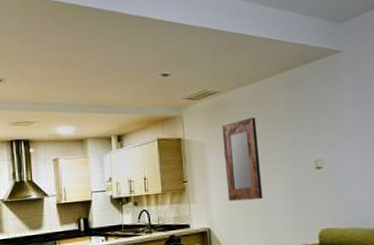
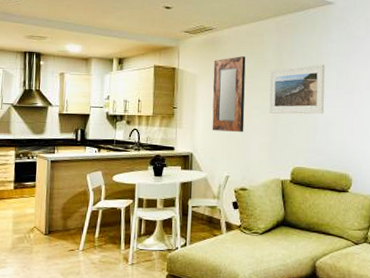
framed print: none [284,116,345,175] -> present [269,64,325,114]

